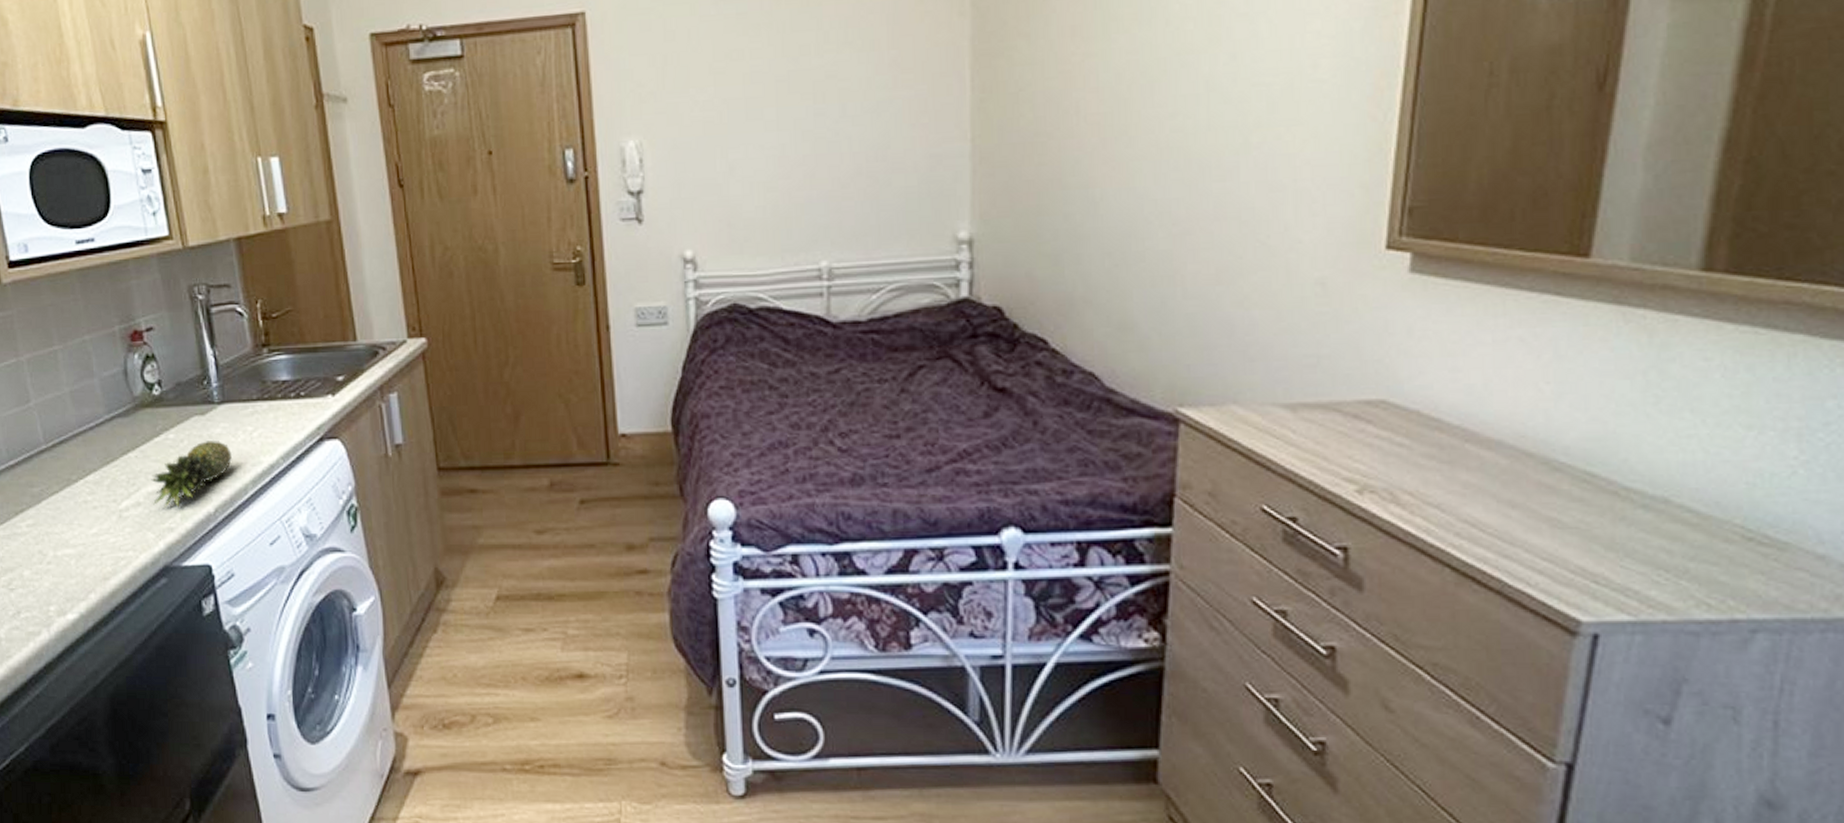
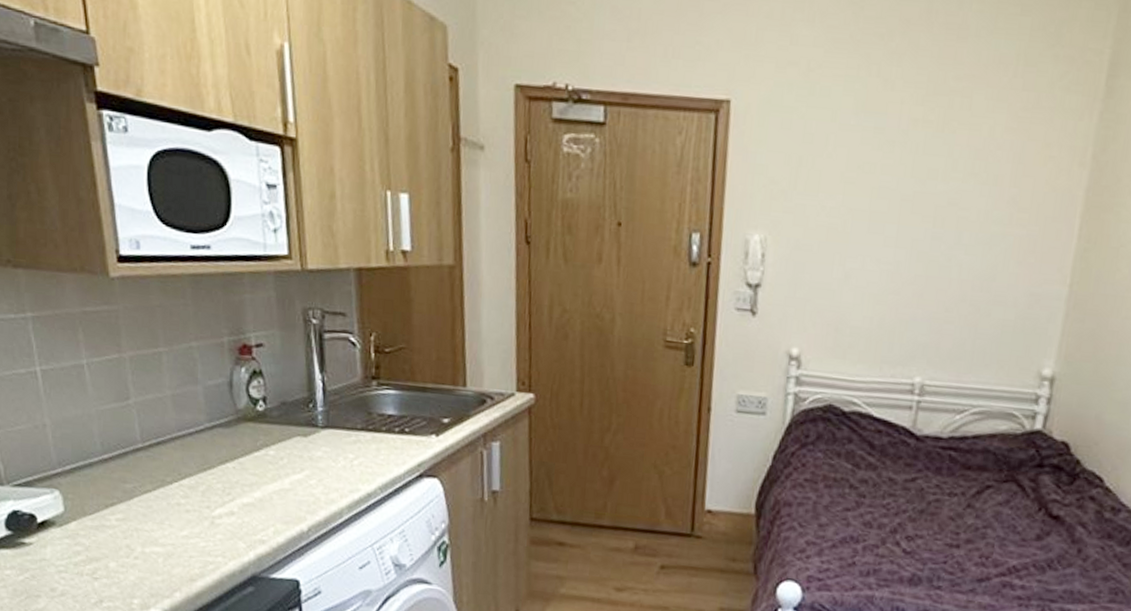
fruit: present [151,441,233,508] -> none [247,462,332,522]

